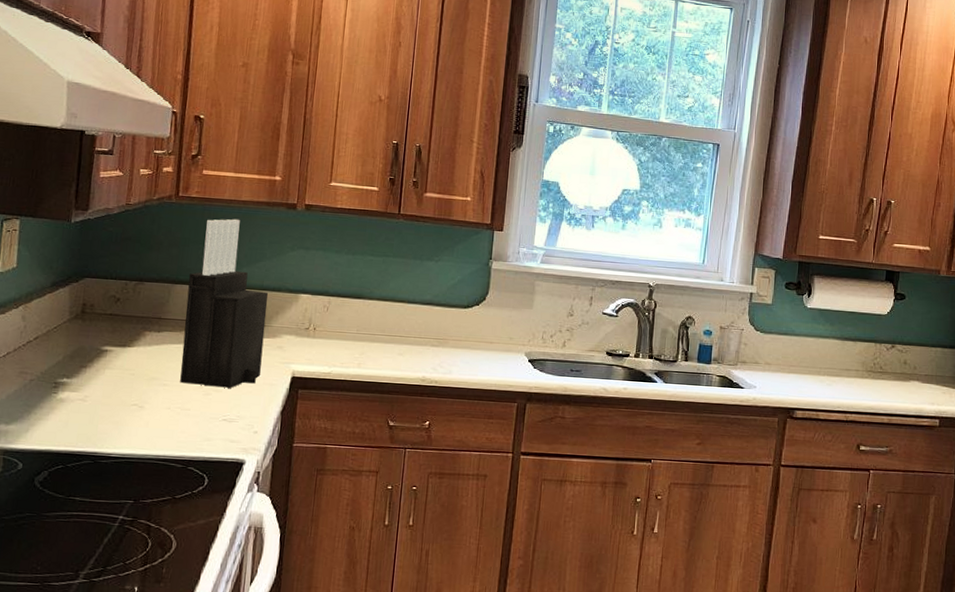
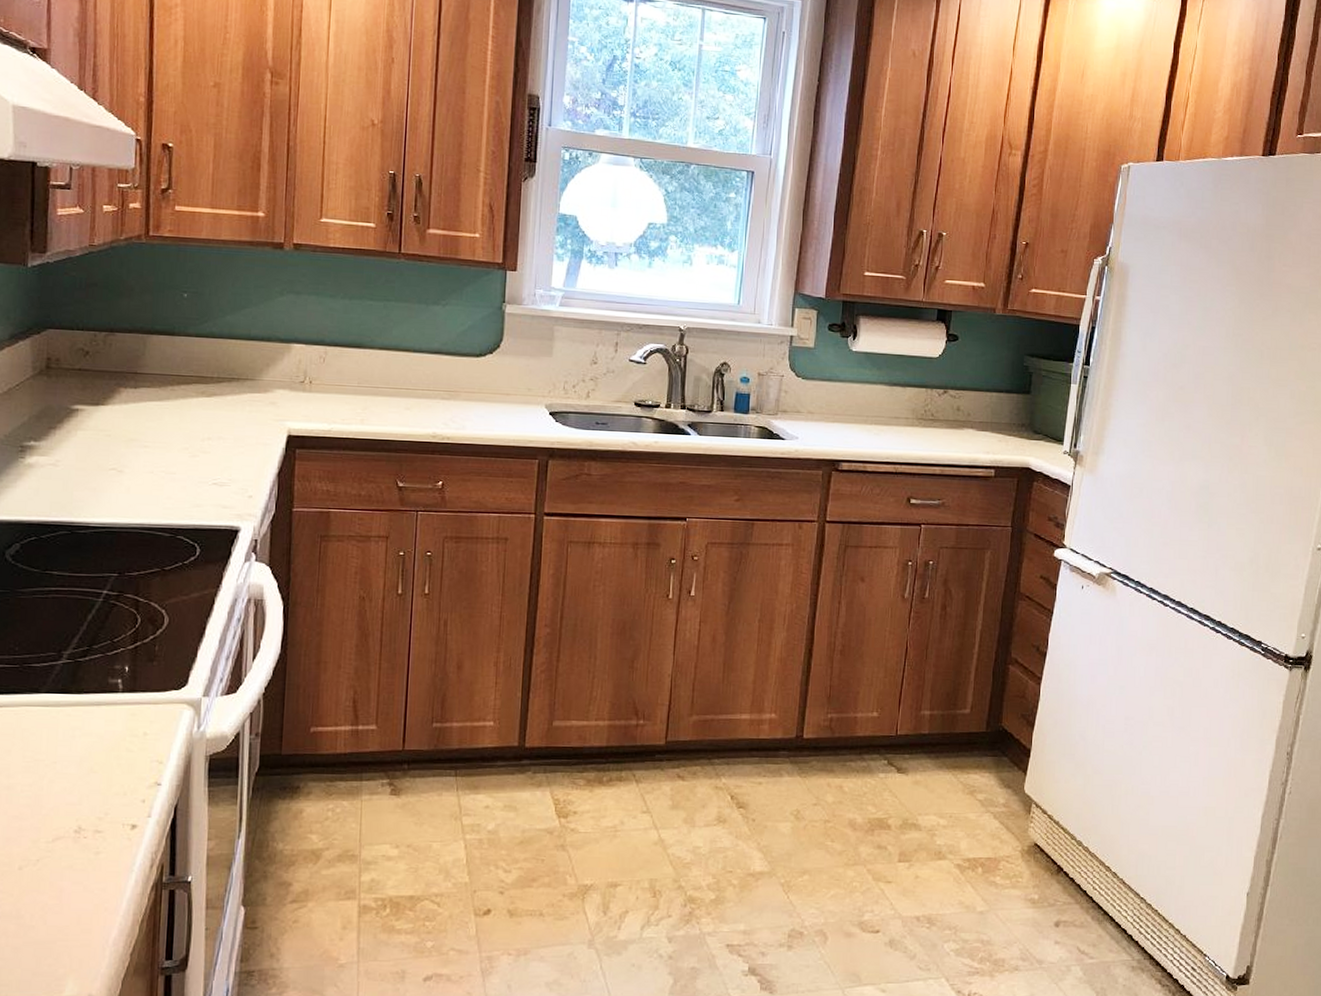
knife block: present [180,218,269,388] -> none [162,260,257,449]

